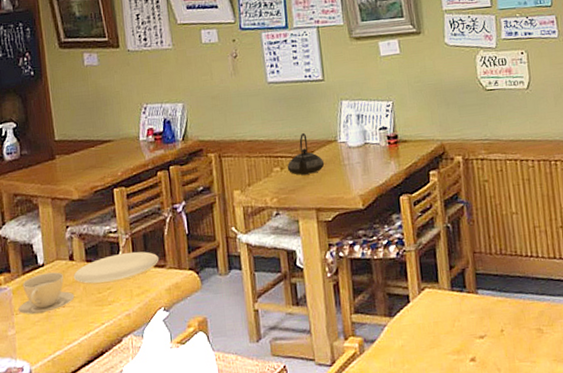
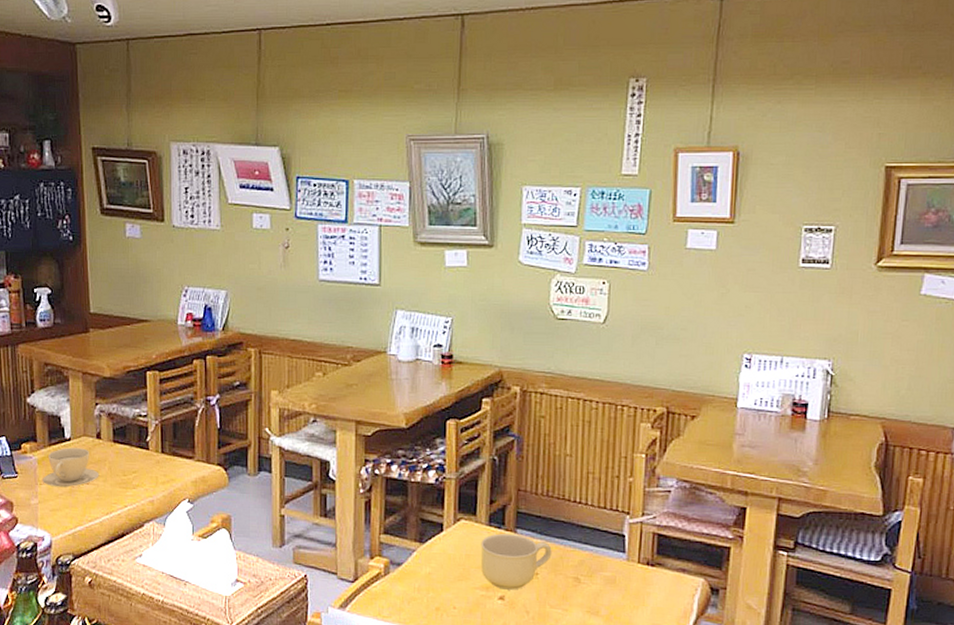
plate: present [73,251,160,285] -> none [99,438,188,467]
teapot: present [287,132,325,175] -> none [330,338,371,384]
teacup: none [446,295,513,351] -> present [480,533,552,590]

